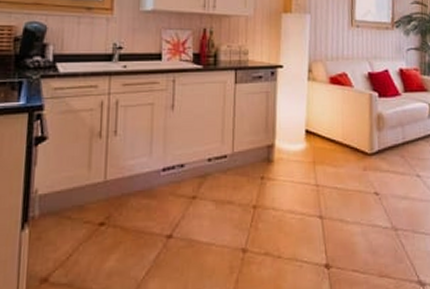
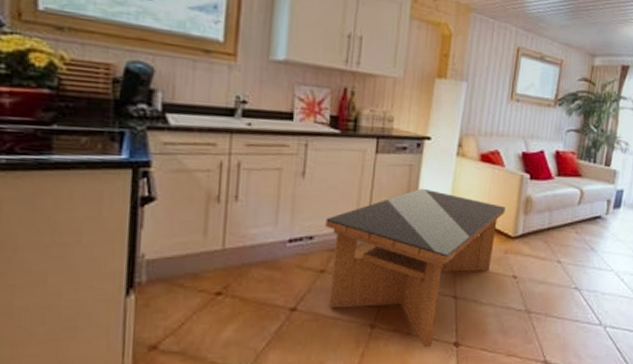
coffee table: none [194,112,359,272] -> present [325,188,505,348]

